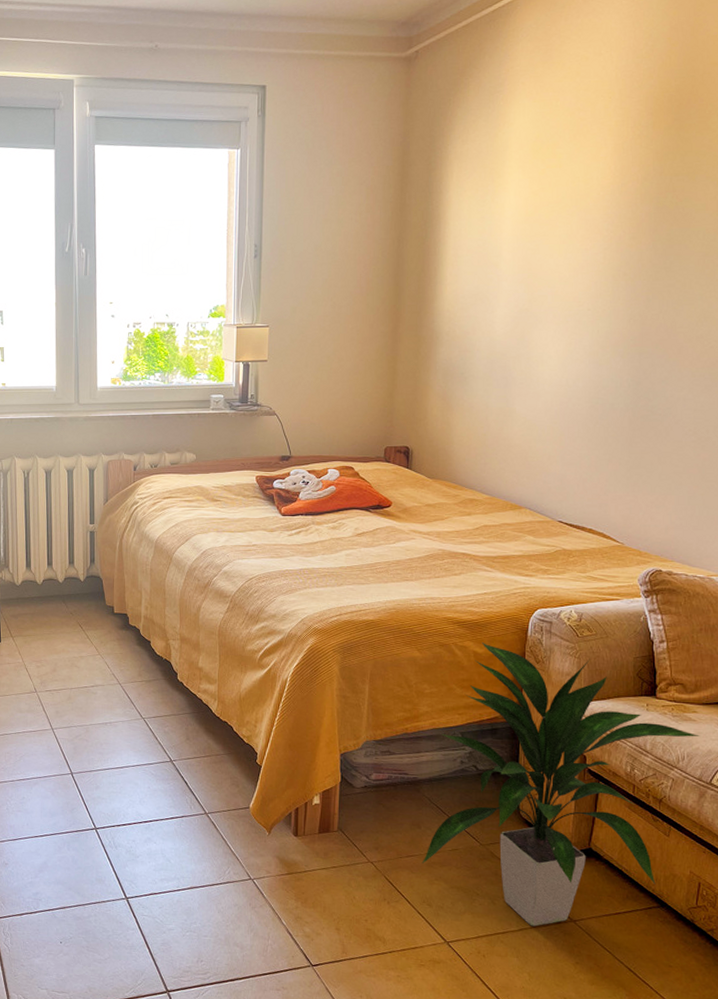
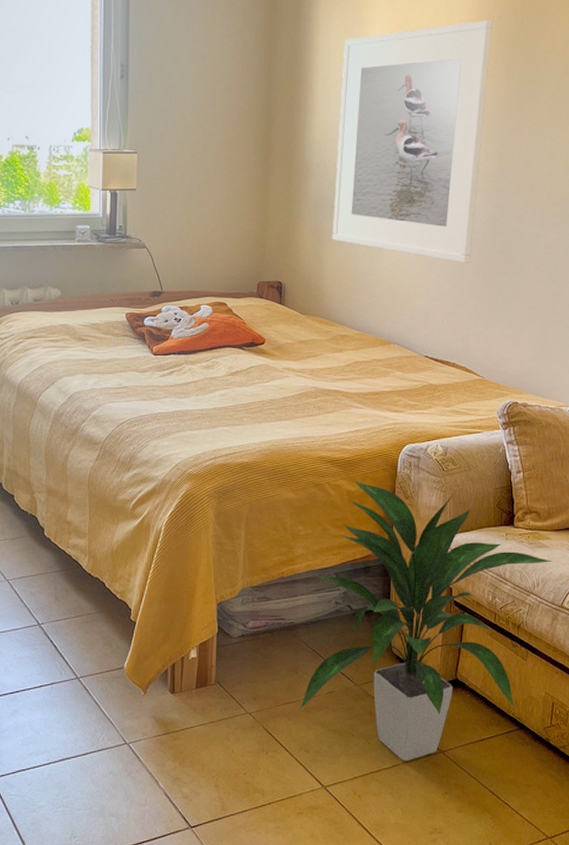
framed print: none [461,182,637,428] -> present [332,20,493,263]

